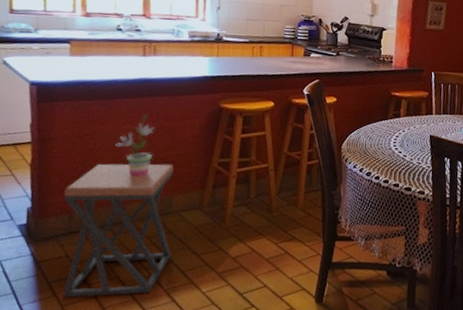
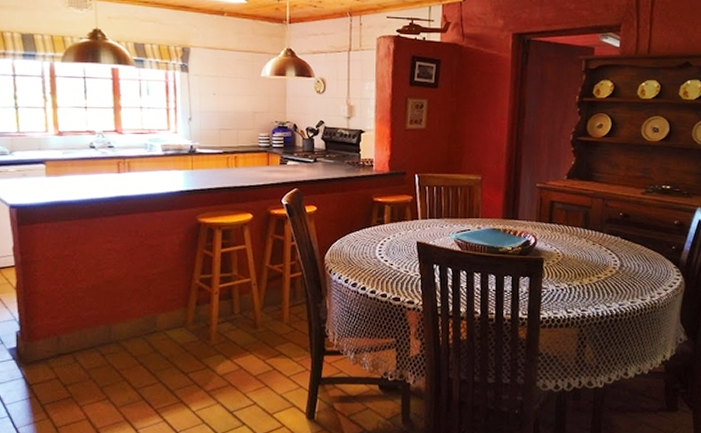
stool: present [62,163,174,298] -> none [51,282,159,420]
potted plant: present [116,114,156,176] -> none [97,232,135,296]

